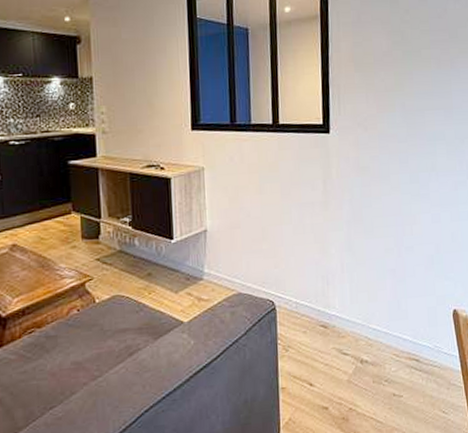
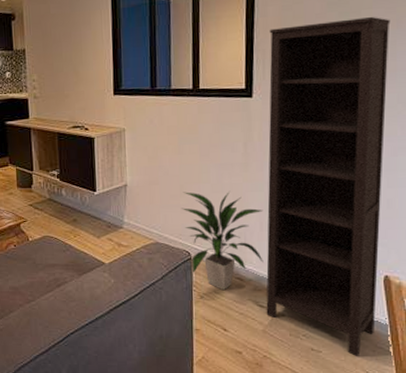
indoor plant: none [264,232,346,340] -> present [182,192,263,290]
bookcase: none [343,56,448,396] -> present [266,16,391,356]

